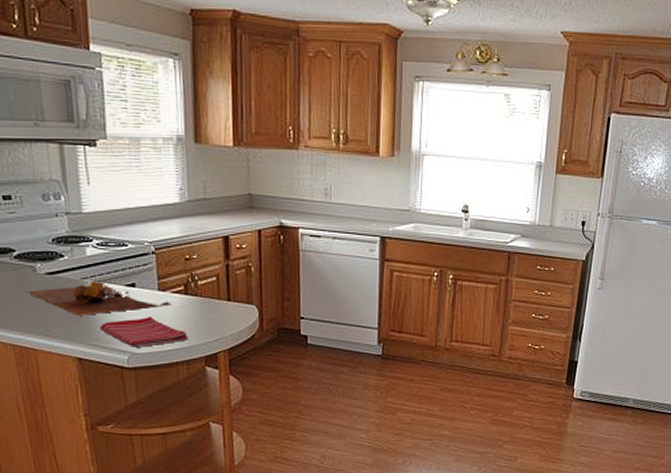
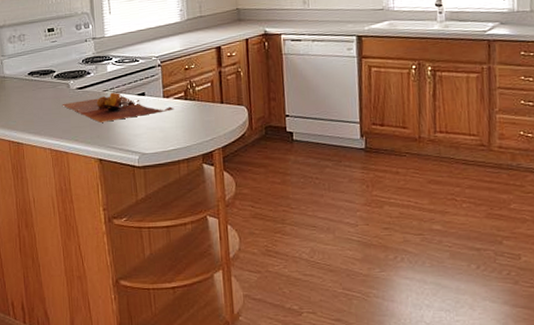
dish towel: present [100,316,188,347] -> none [117,120,188,148]

